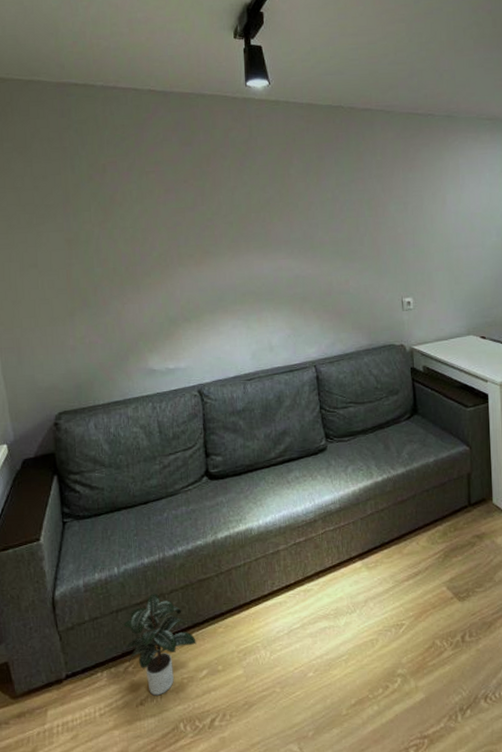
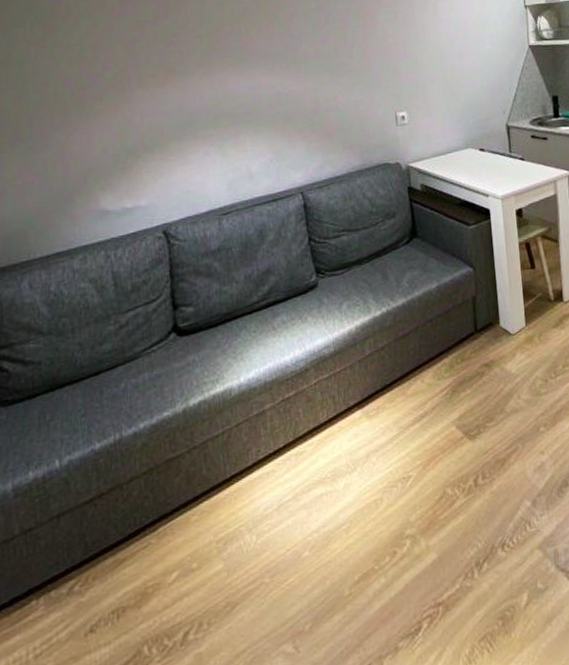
potted plant: present [122,593,196,696] -> none [66,484,164,617]

